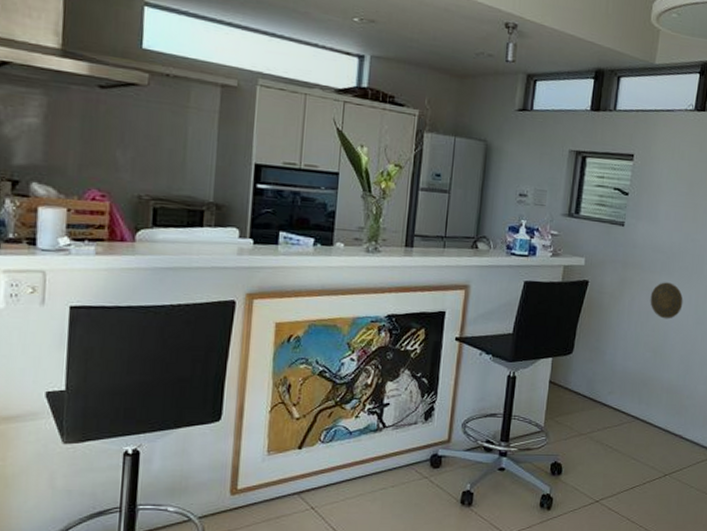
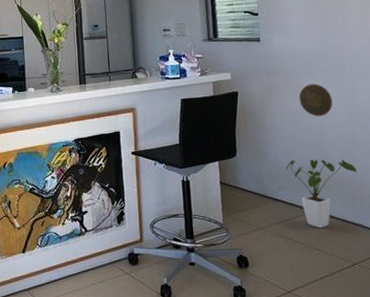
house plant: none [620,363,689,437] -> present [285,159,357,228]

